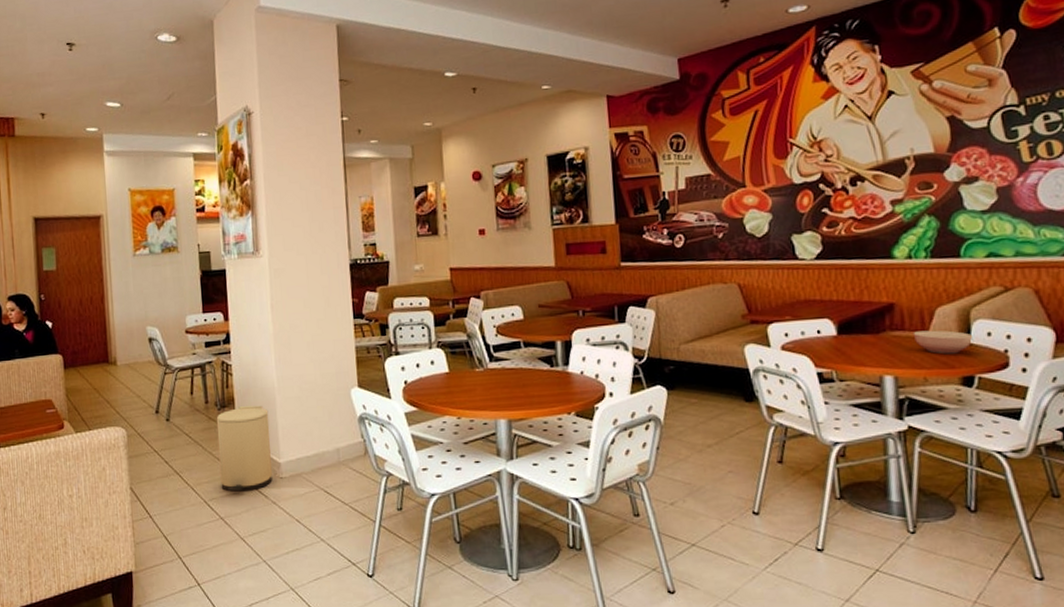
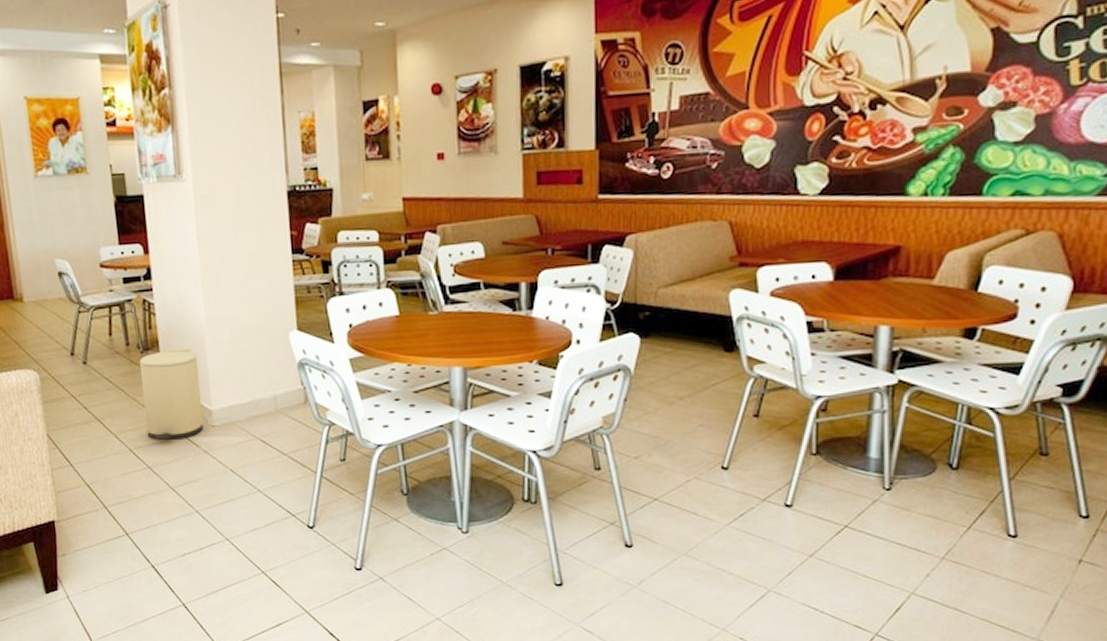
bowl: present [913,330,973,354] -> none [917,276,983,304]

